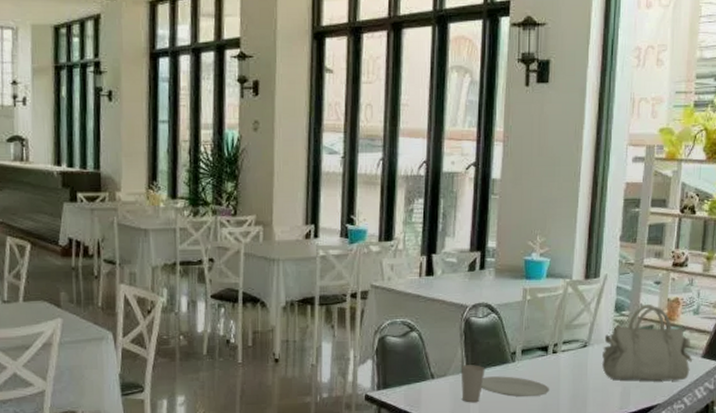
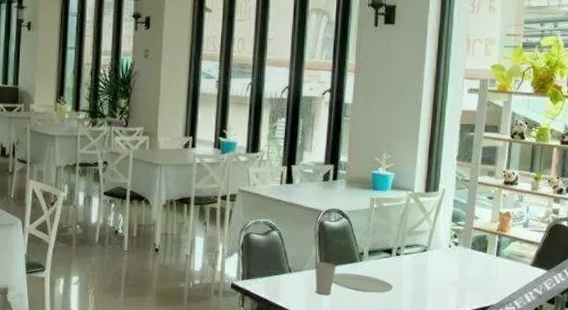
shoulder bag: present [602,305,693,382] -> none [440,217,523,286]

